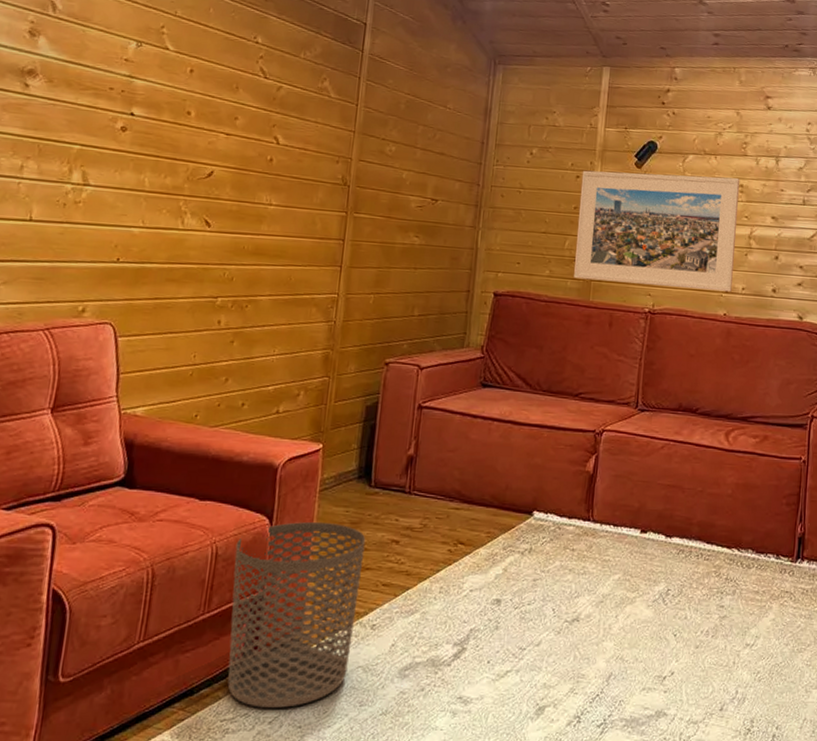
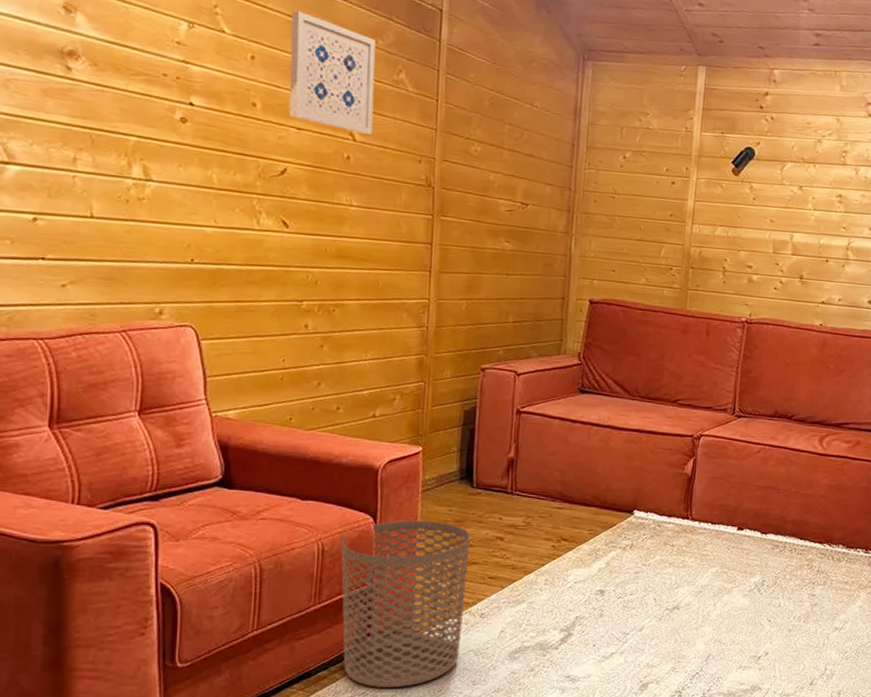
wall art: none [219,28,304,138] -> present [289,10,376,135]
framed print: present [574,170,741,292] -> none [670,176,839,303]

